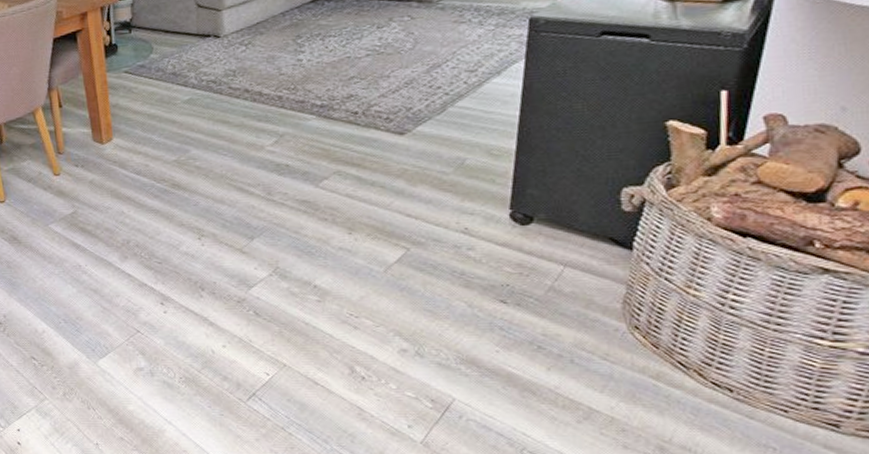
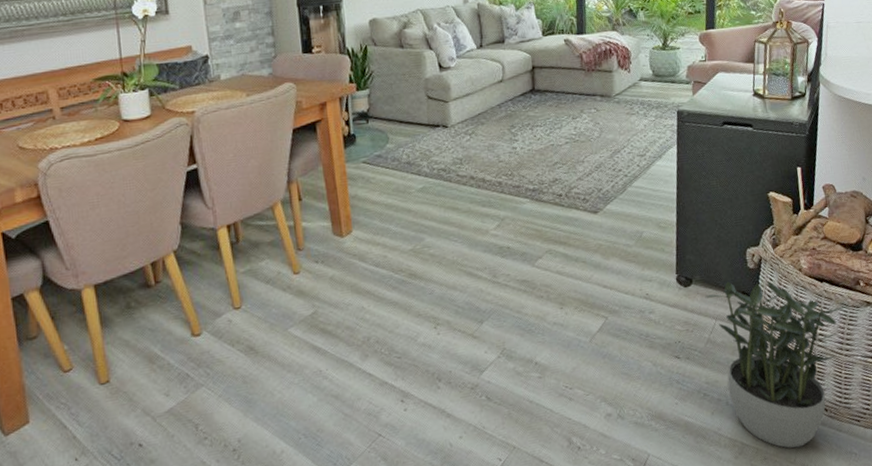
potted plant: none [550,224,787,426] -> present [705,281,847,449]

